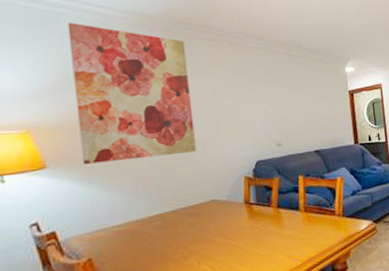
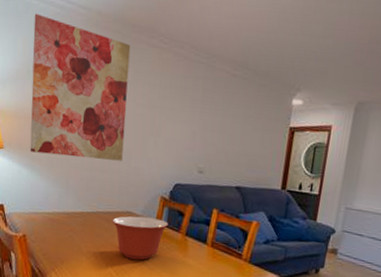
mixing bowl: none [196,199,258,249] -> present [112,216,168,261]

